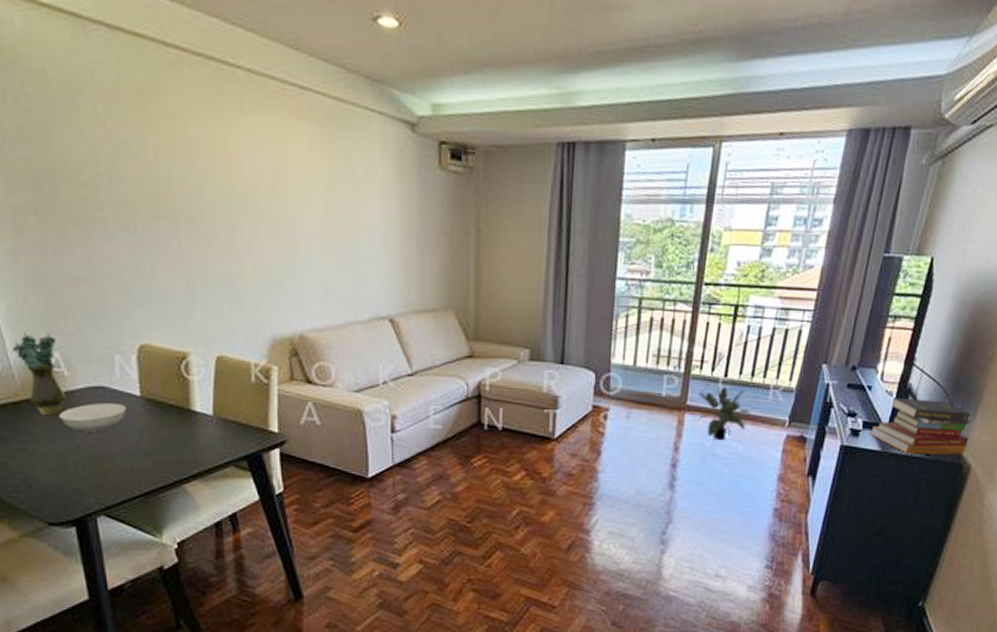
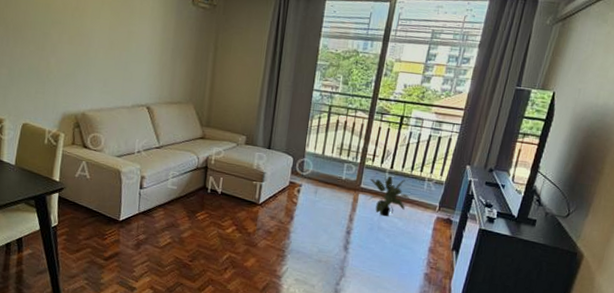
books: present [870,397,970,455] -> none [502,195,583,245]

